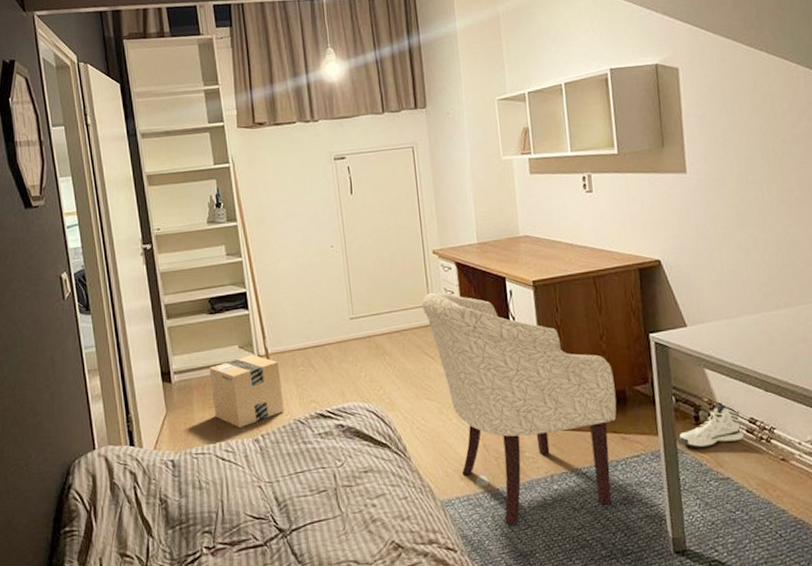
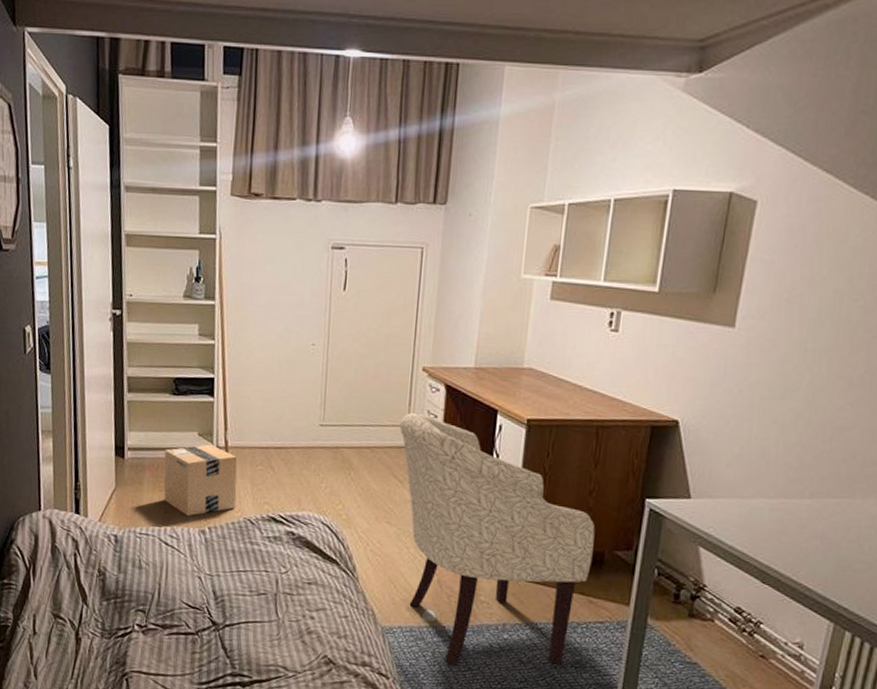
sneaker: present [678,402,745,448] -> none [650,584,727,629]

